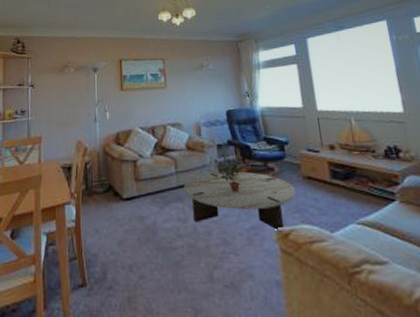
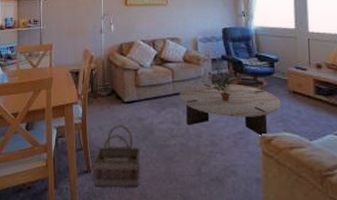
basket: none [89,226,144,304] -> present [93,125,141,188]

